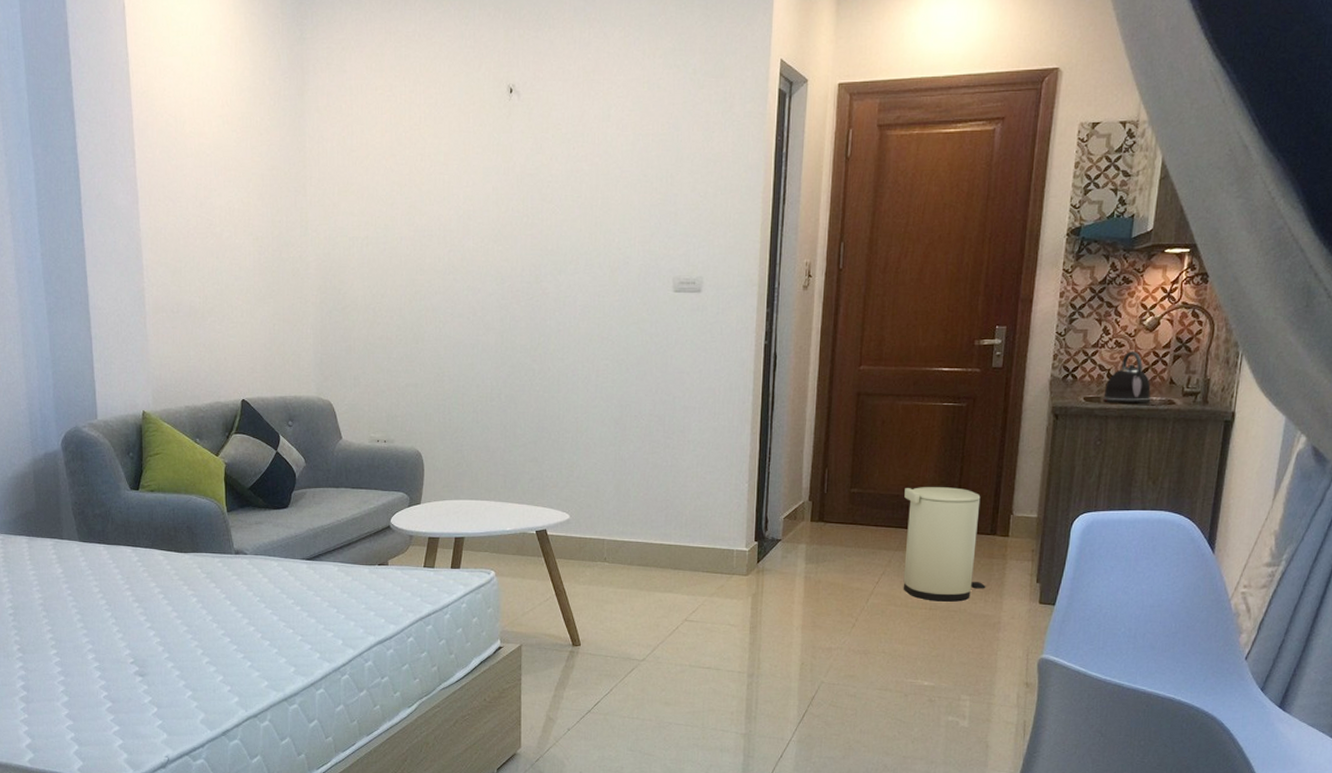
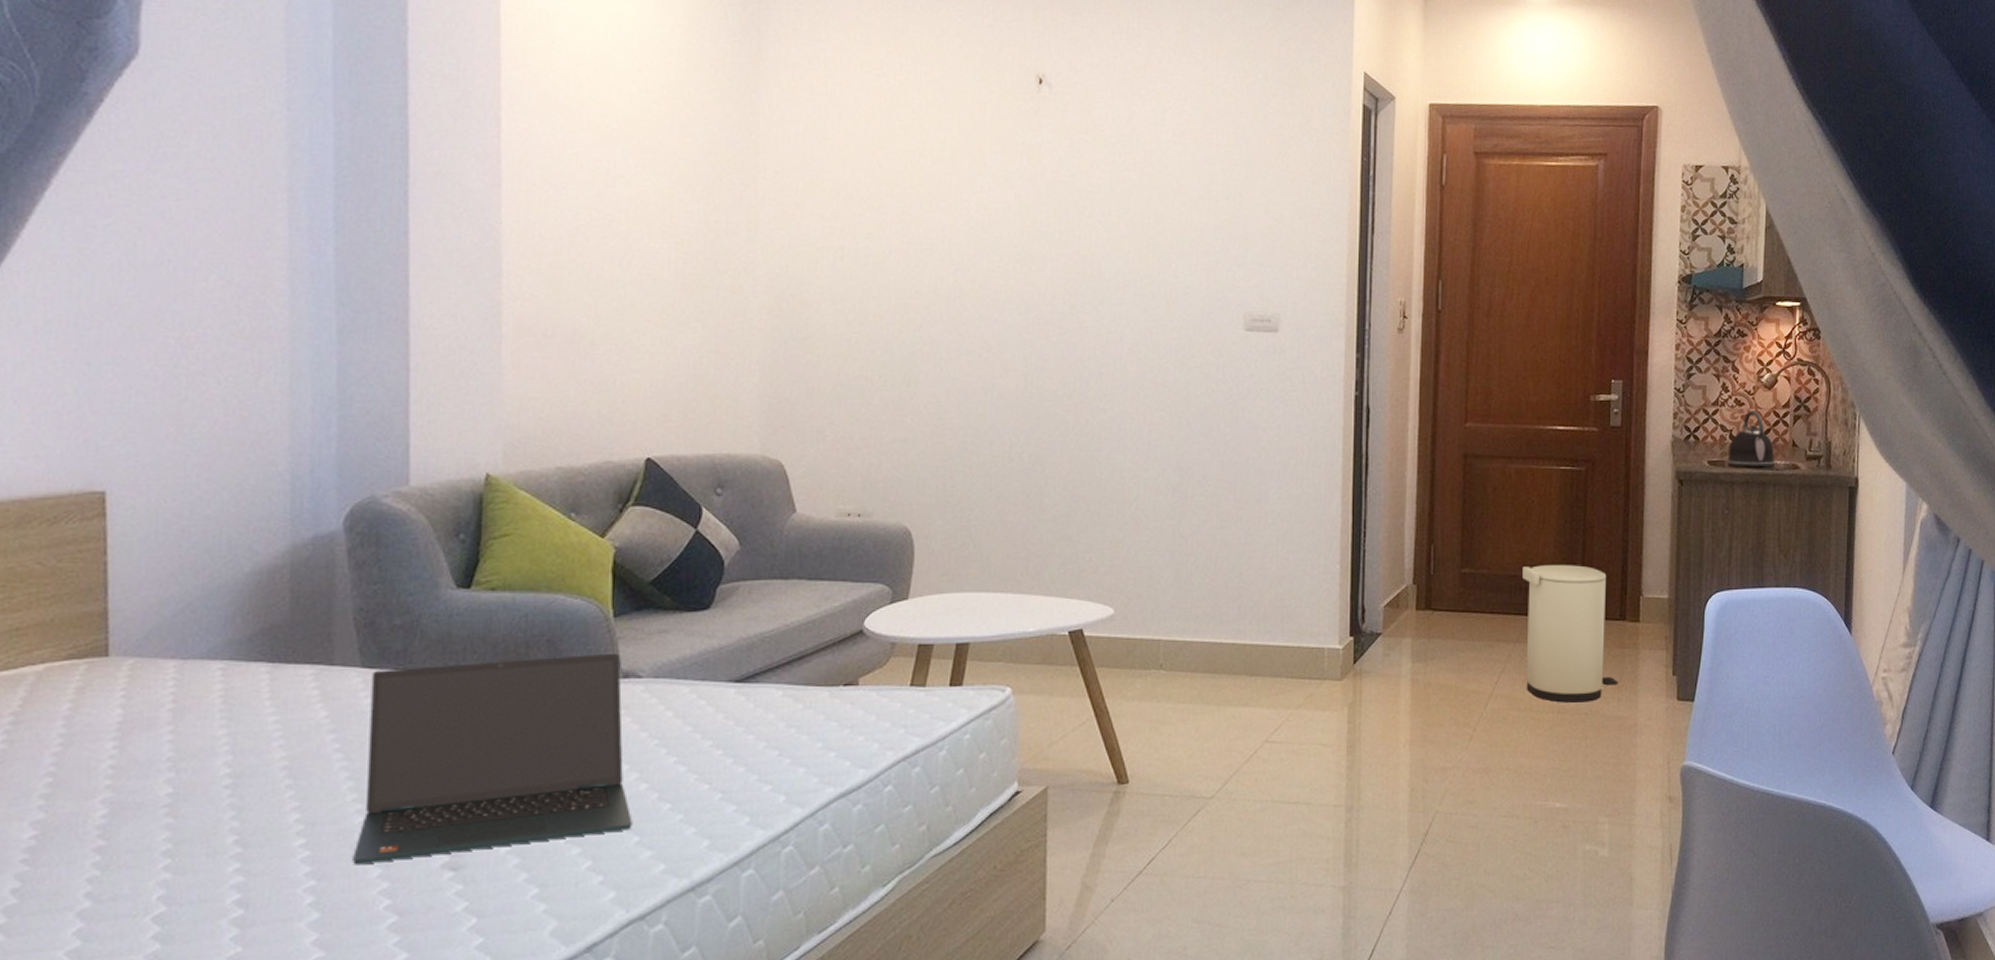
laptop: none [84,536,246,669] -> present [353,652,632,866]

